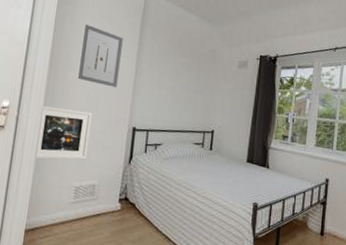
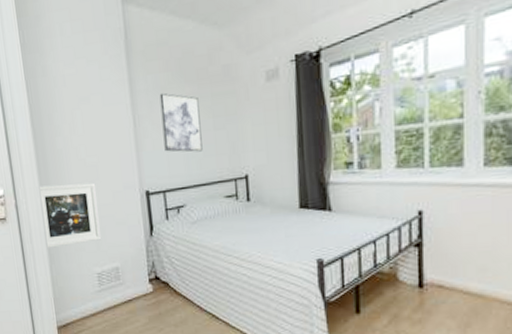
wall art: present [78,25,123,88] -> none [60,72,116,147]
wall art: none [155,58,188,106] -> present [159,93,203,152]

